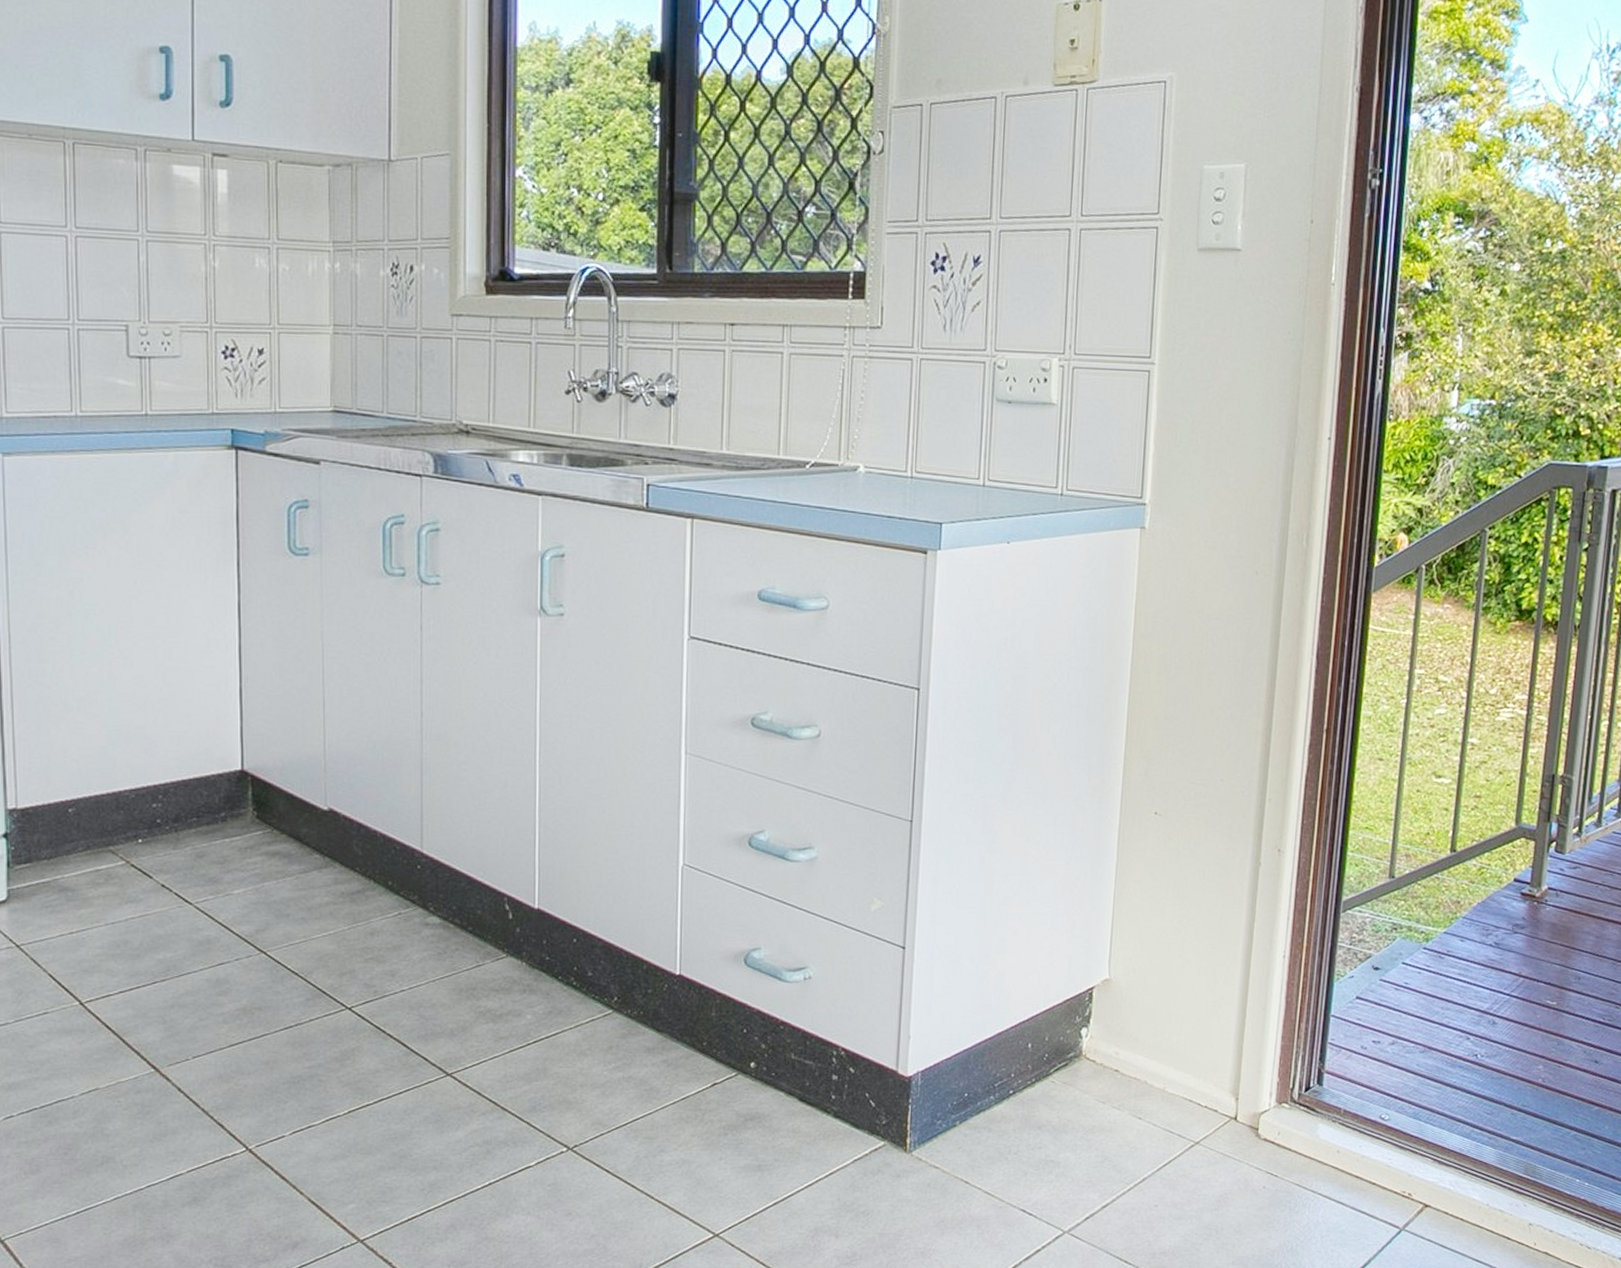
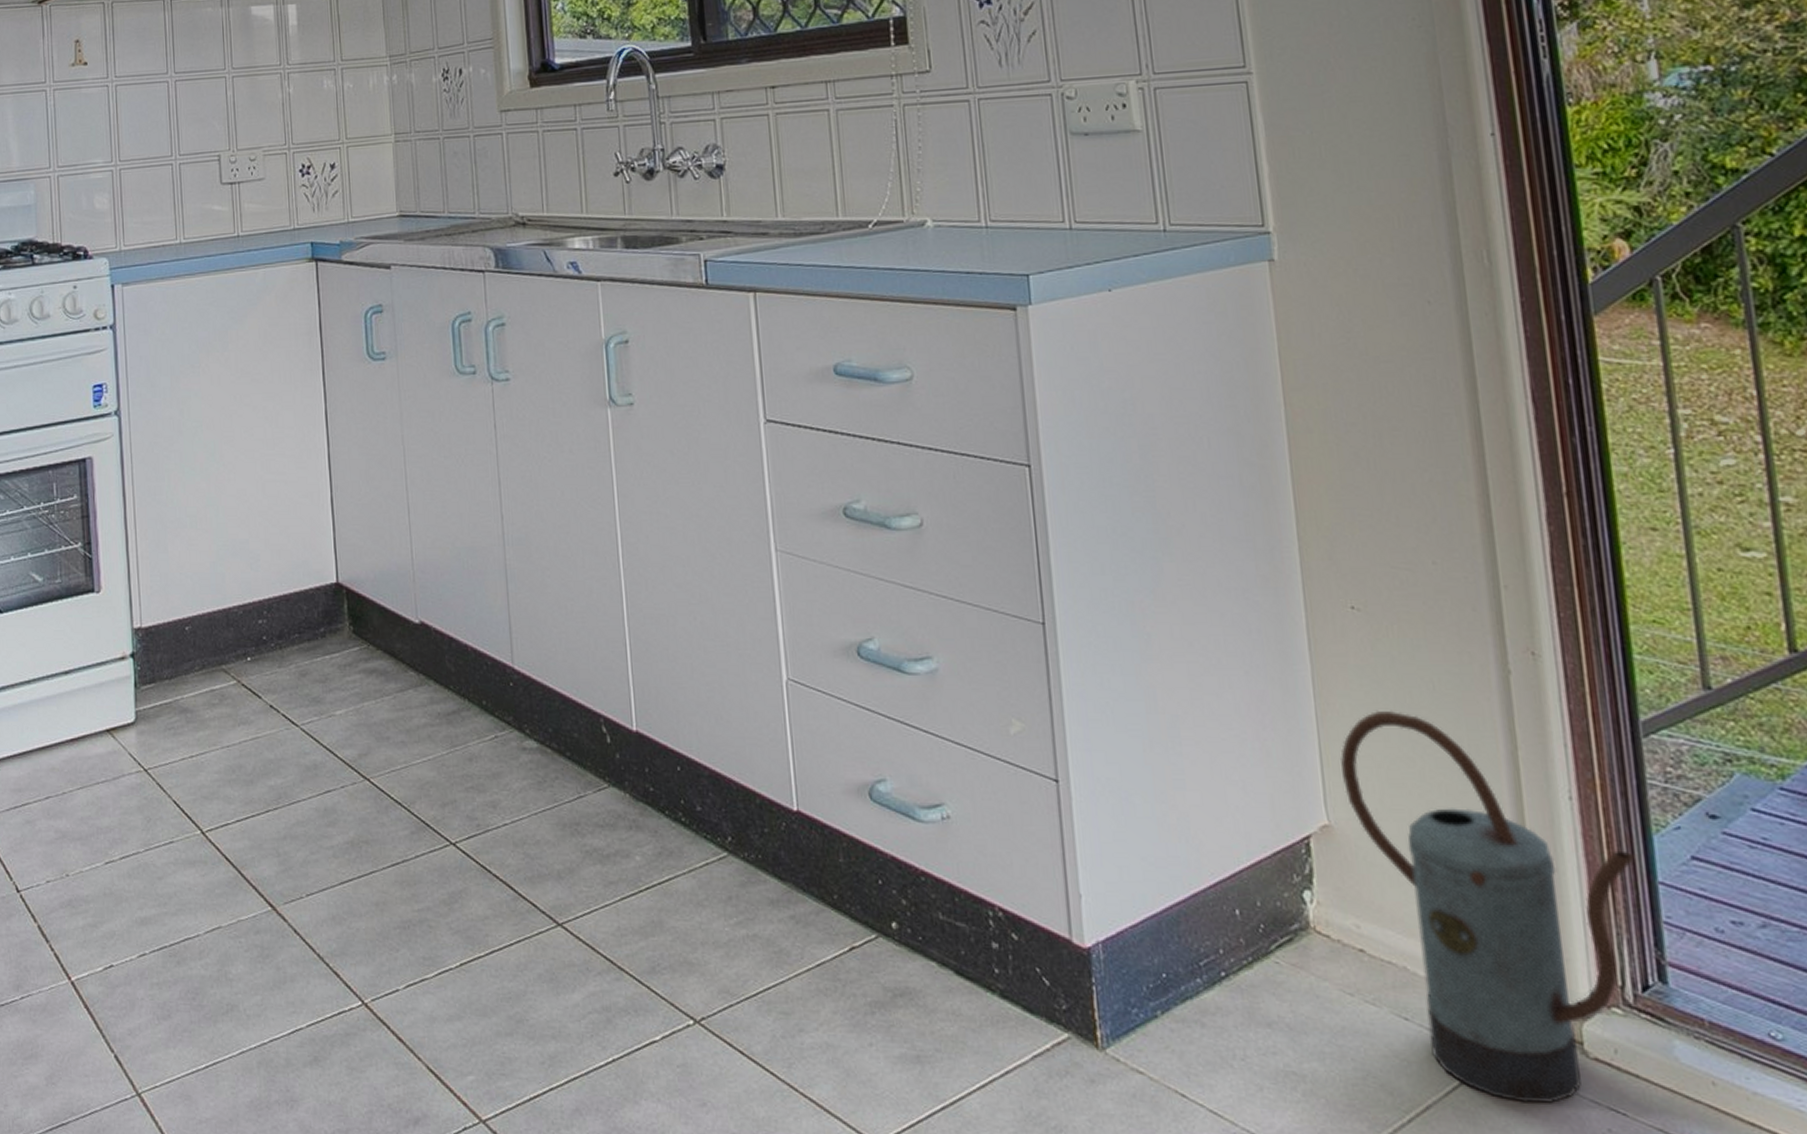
watering can: none [1125,892,1319,1172] -> present [1340,710,1635,1105]

